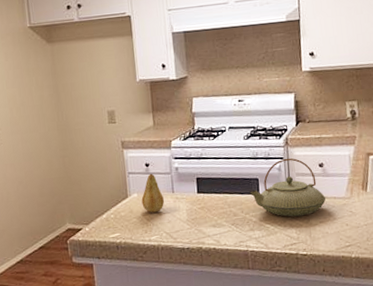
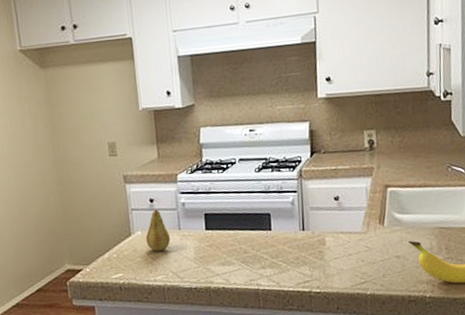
teapot: present [248,158,326,217] -> none [259,191,342,254]

